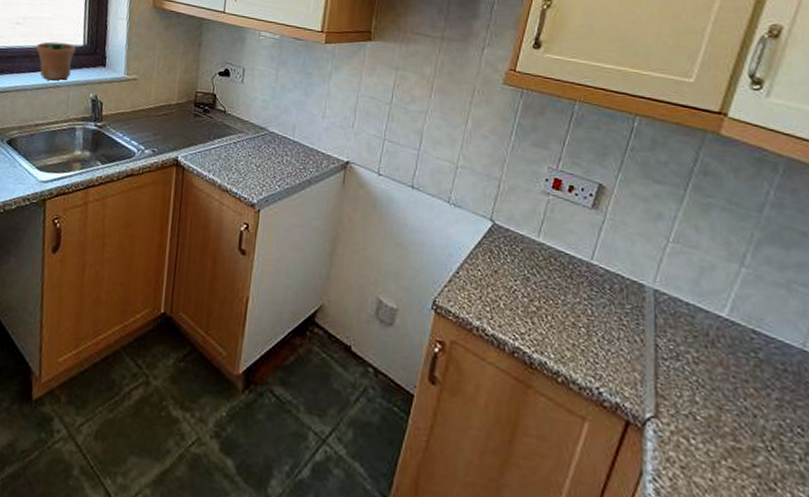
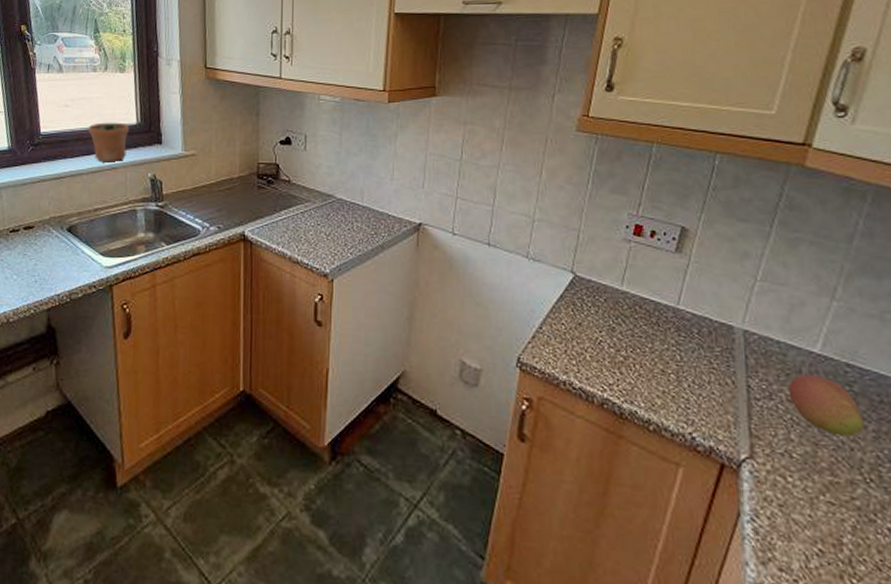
fruit: none [695,337,768,404] -> present [788,374,865,437]

